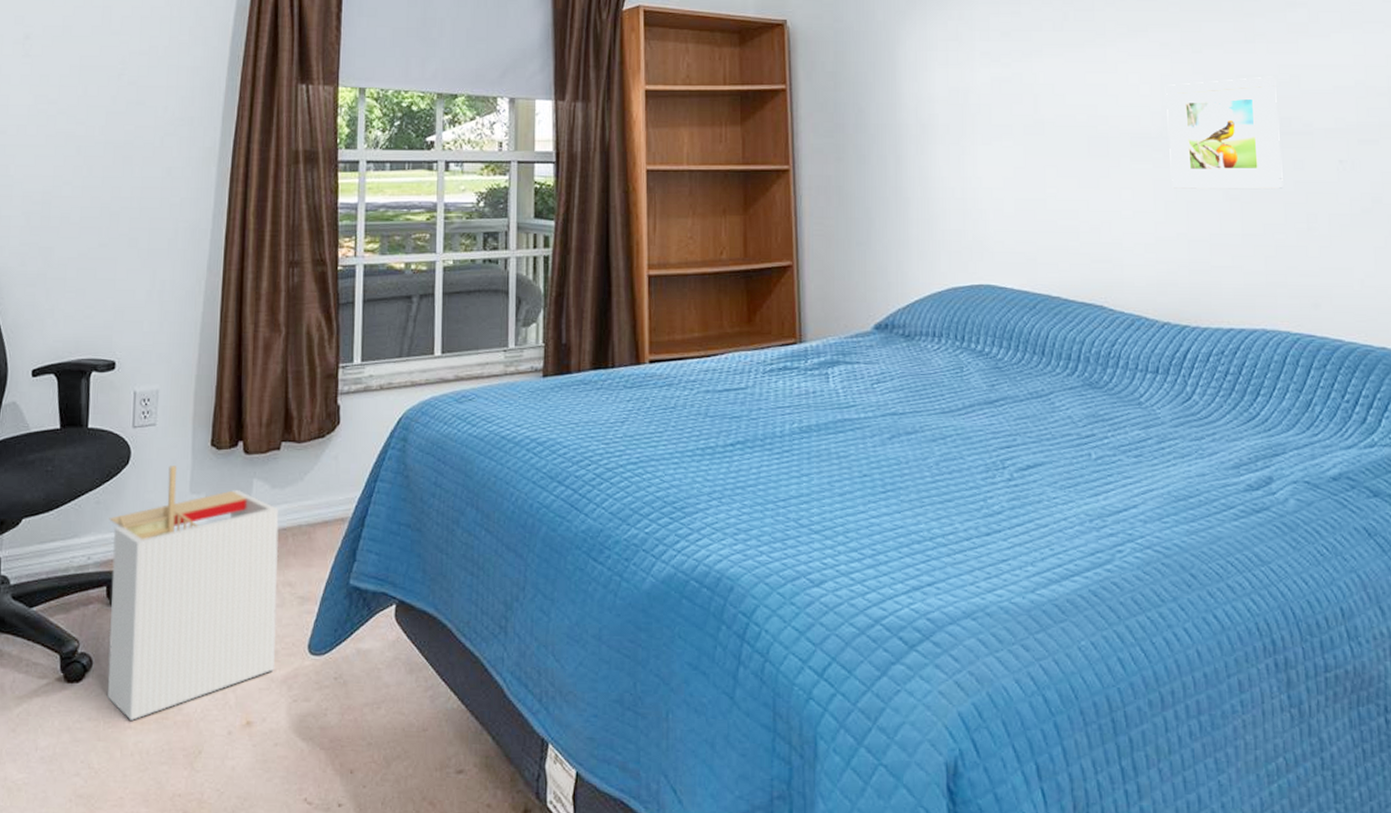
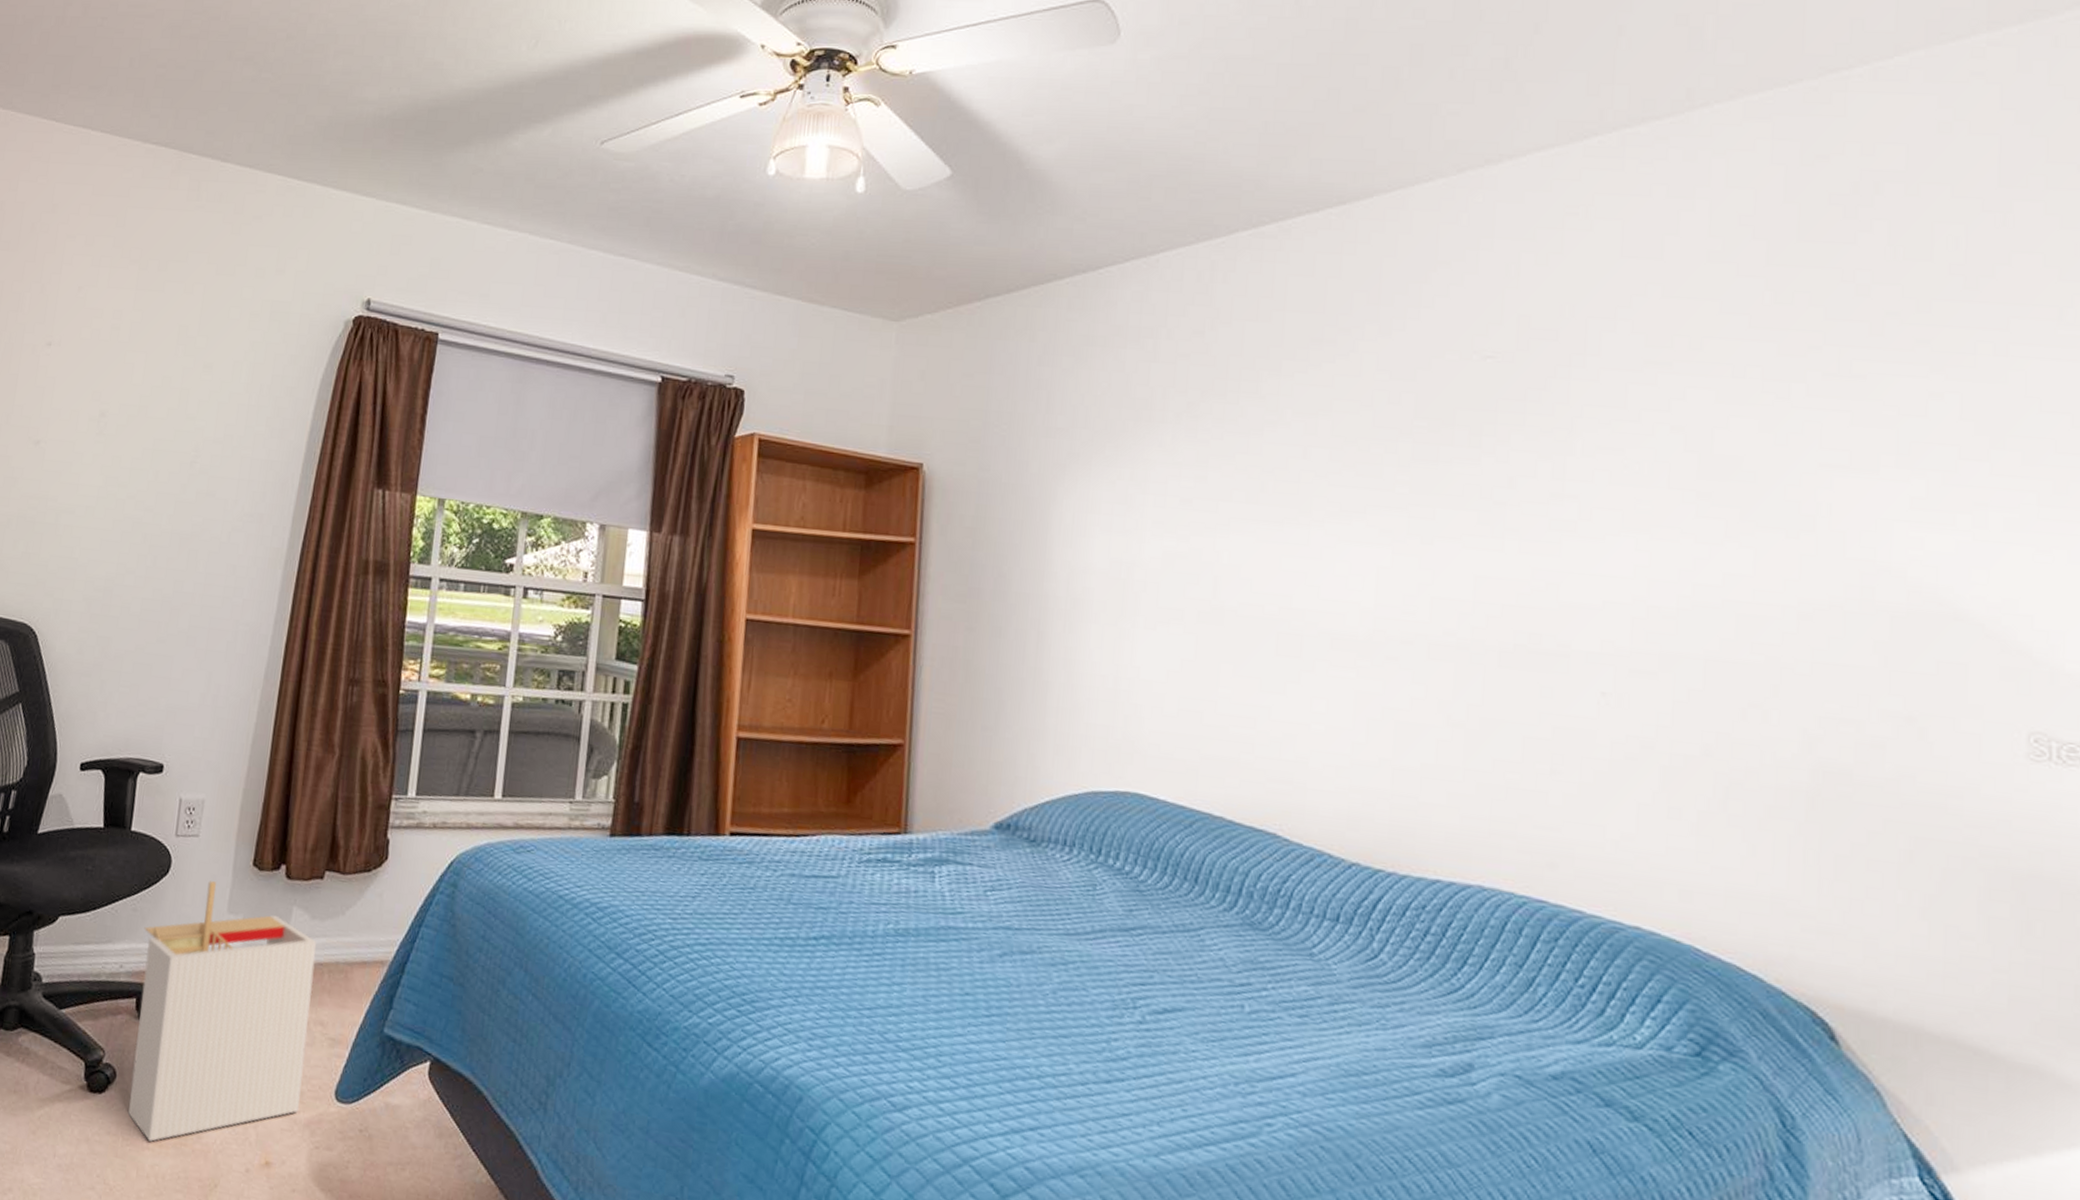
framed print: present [1166,76,1283,190] -> none [1378,579,1527,719]

